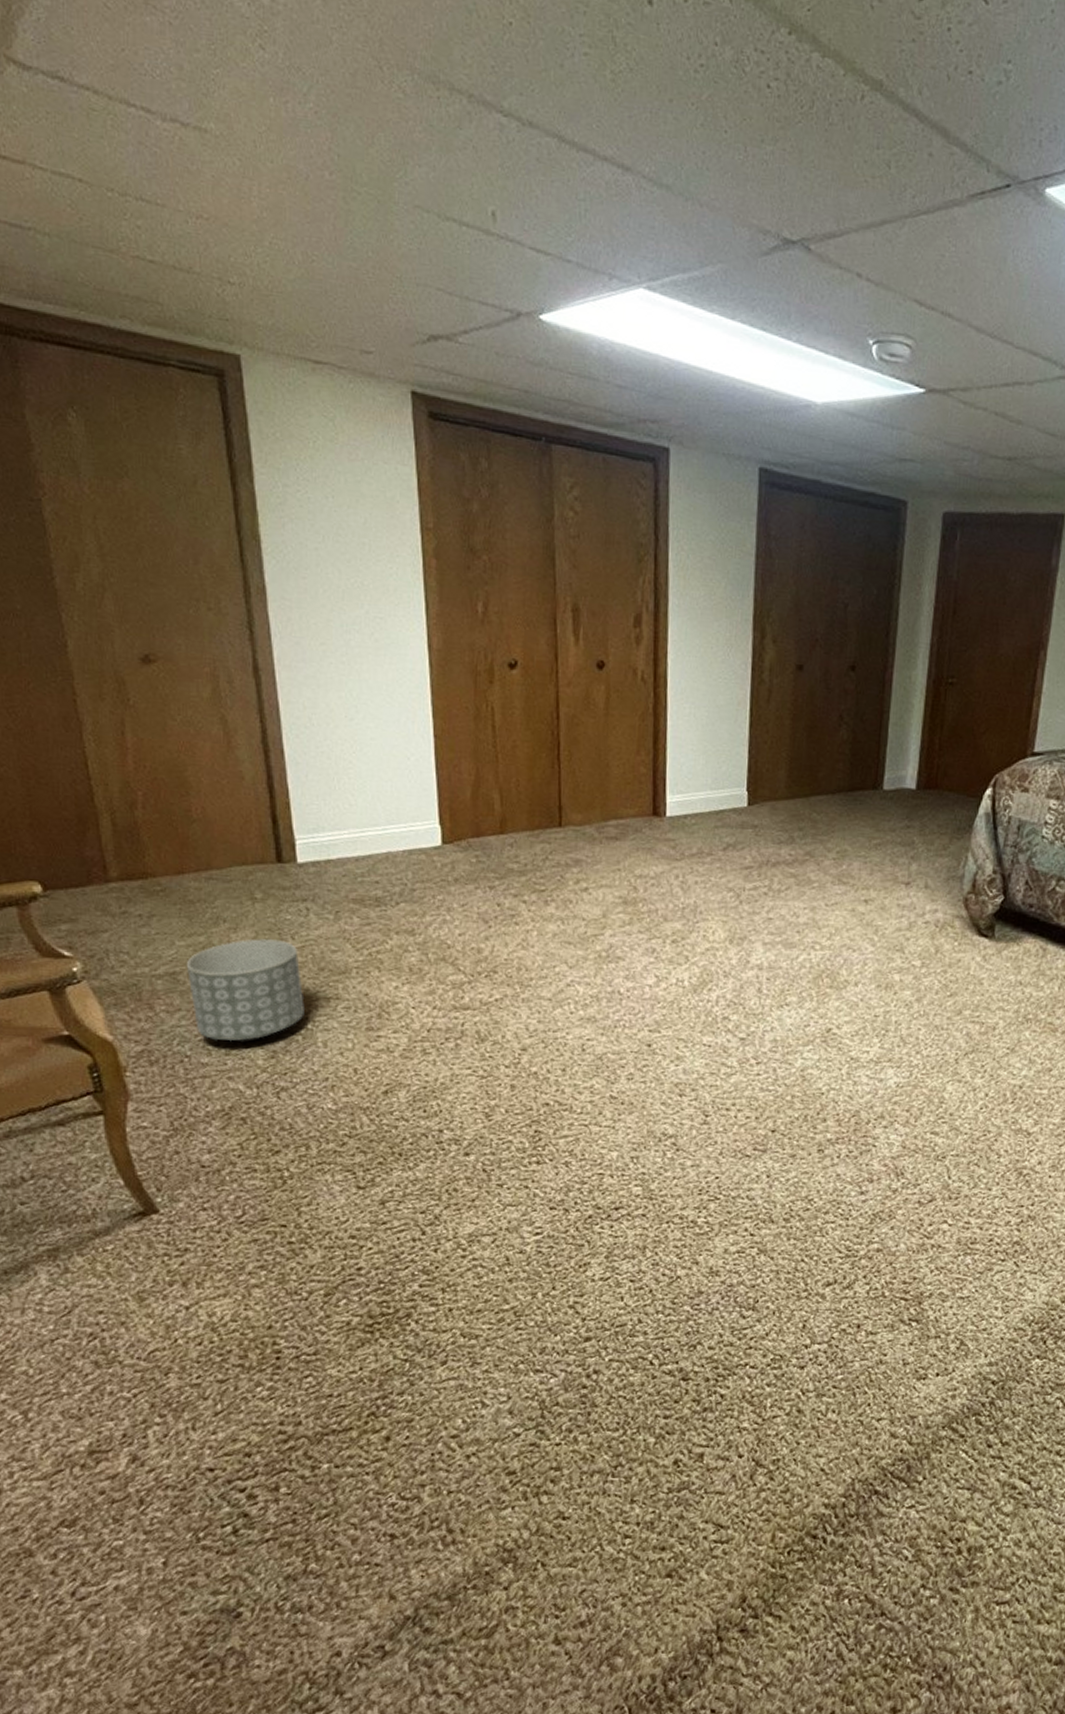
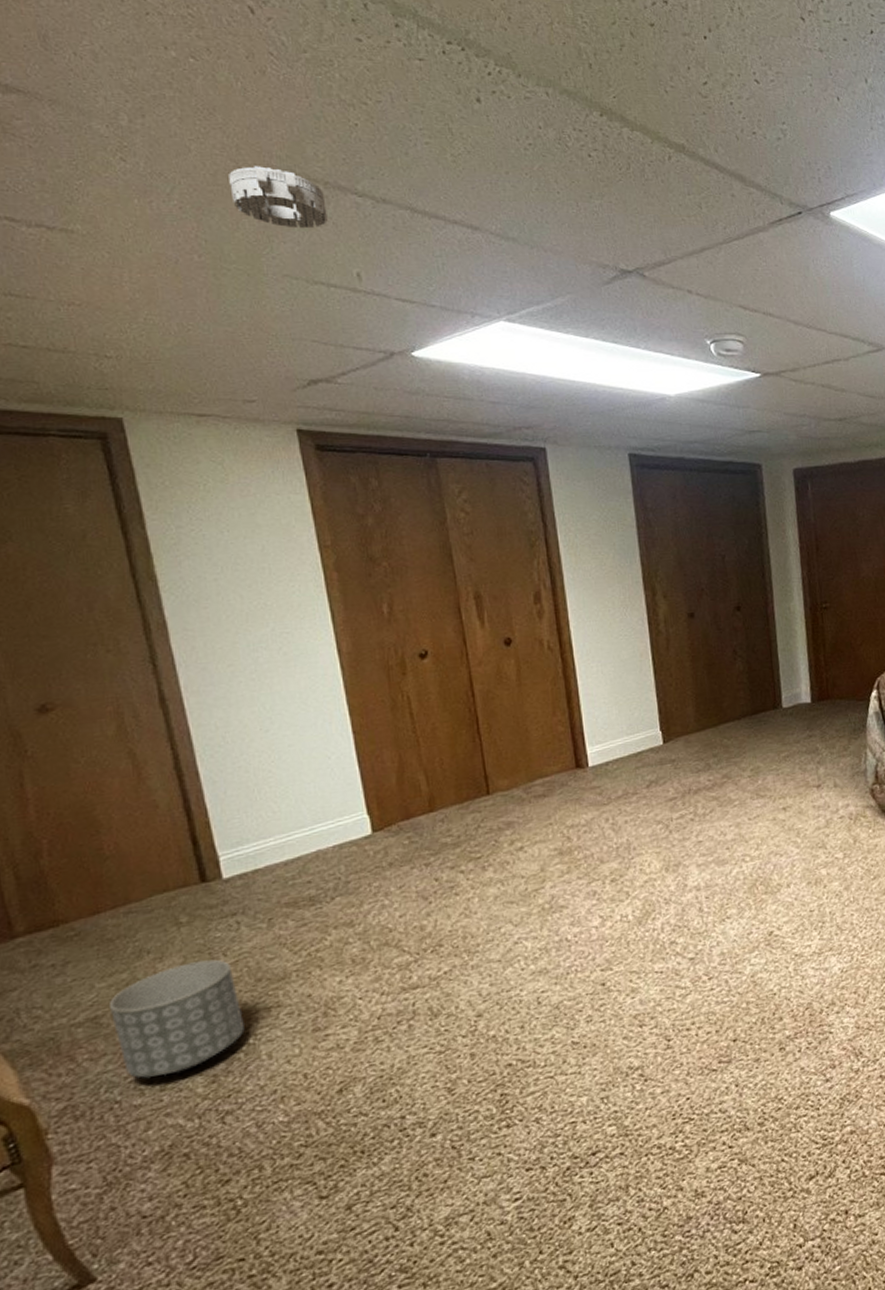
smoke detector: none [369,67,468,152] -> present [229,166,328,229]

